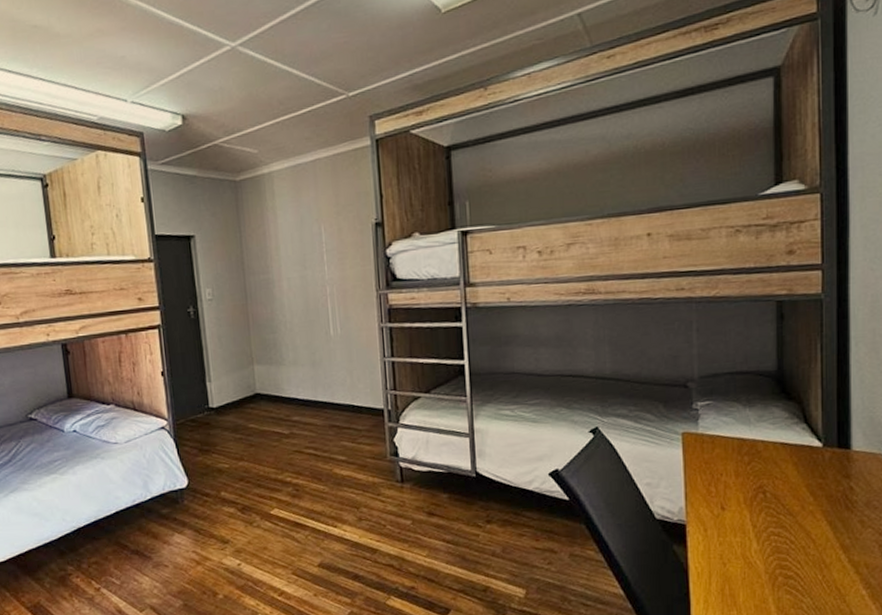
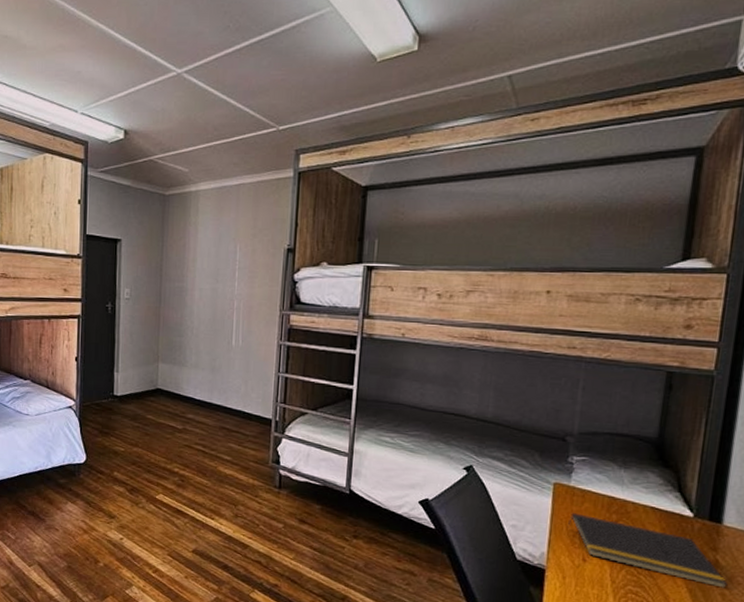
notepad: none [702,461,865,515] -> present [568,513,728,588]

